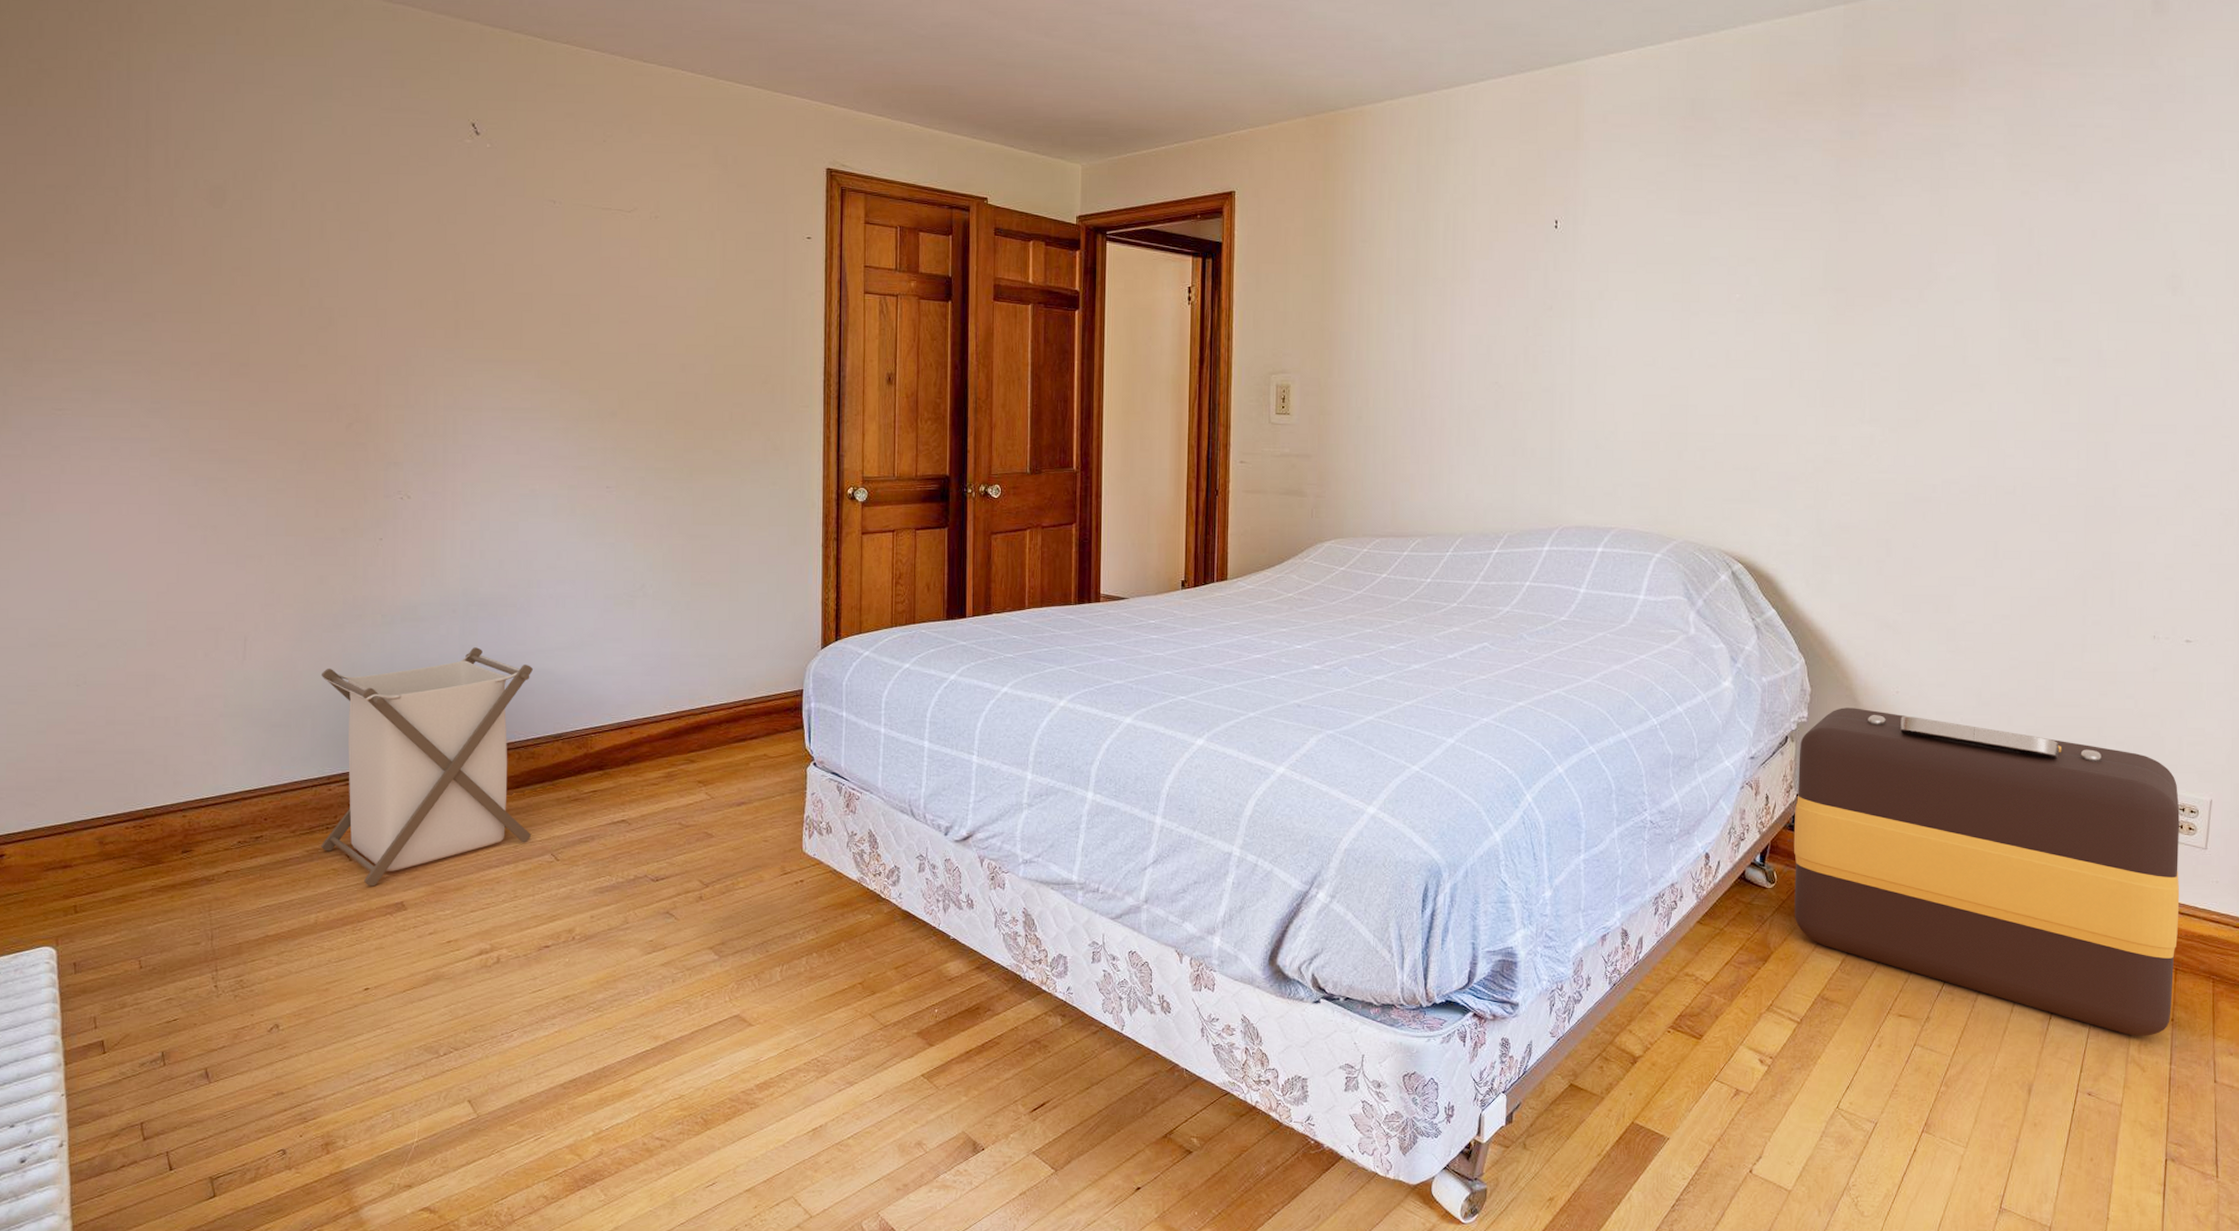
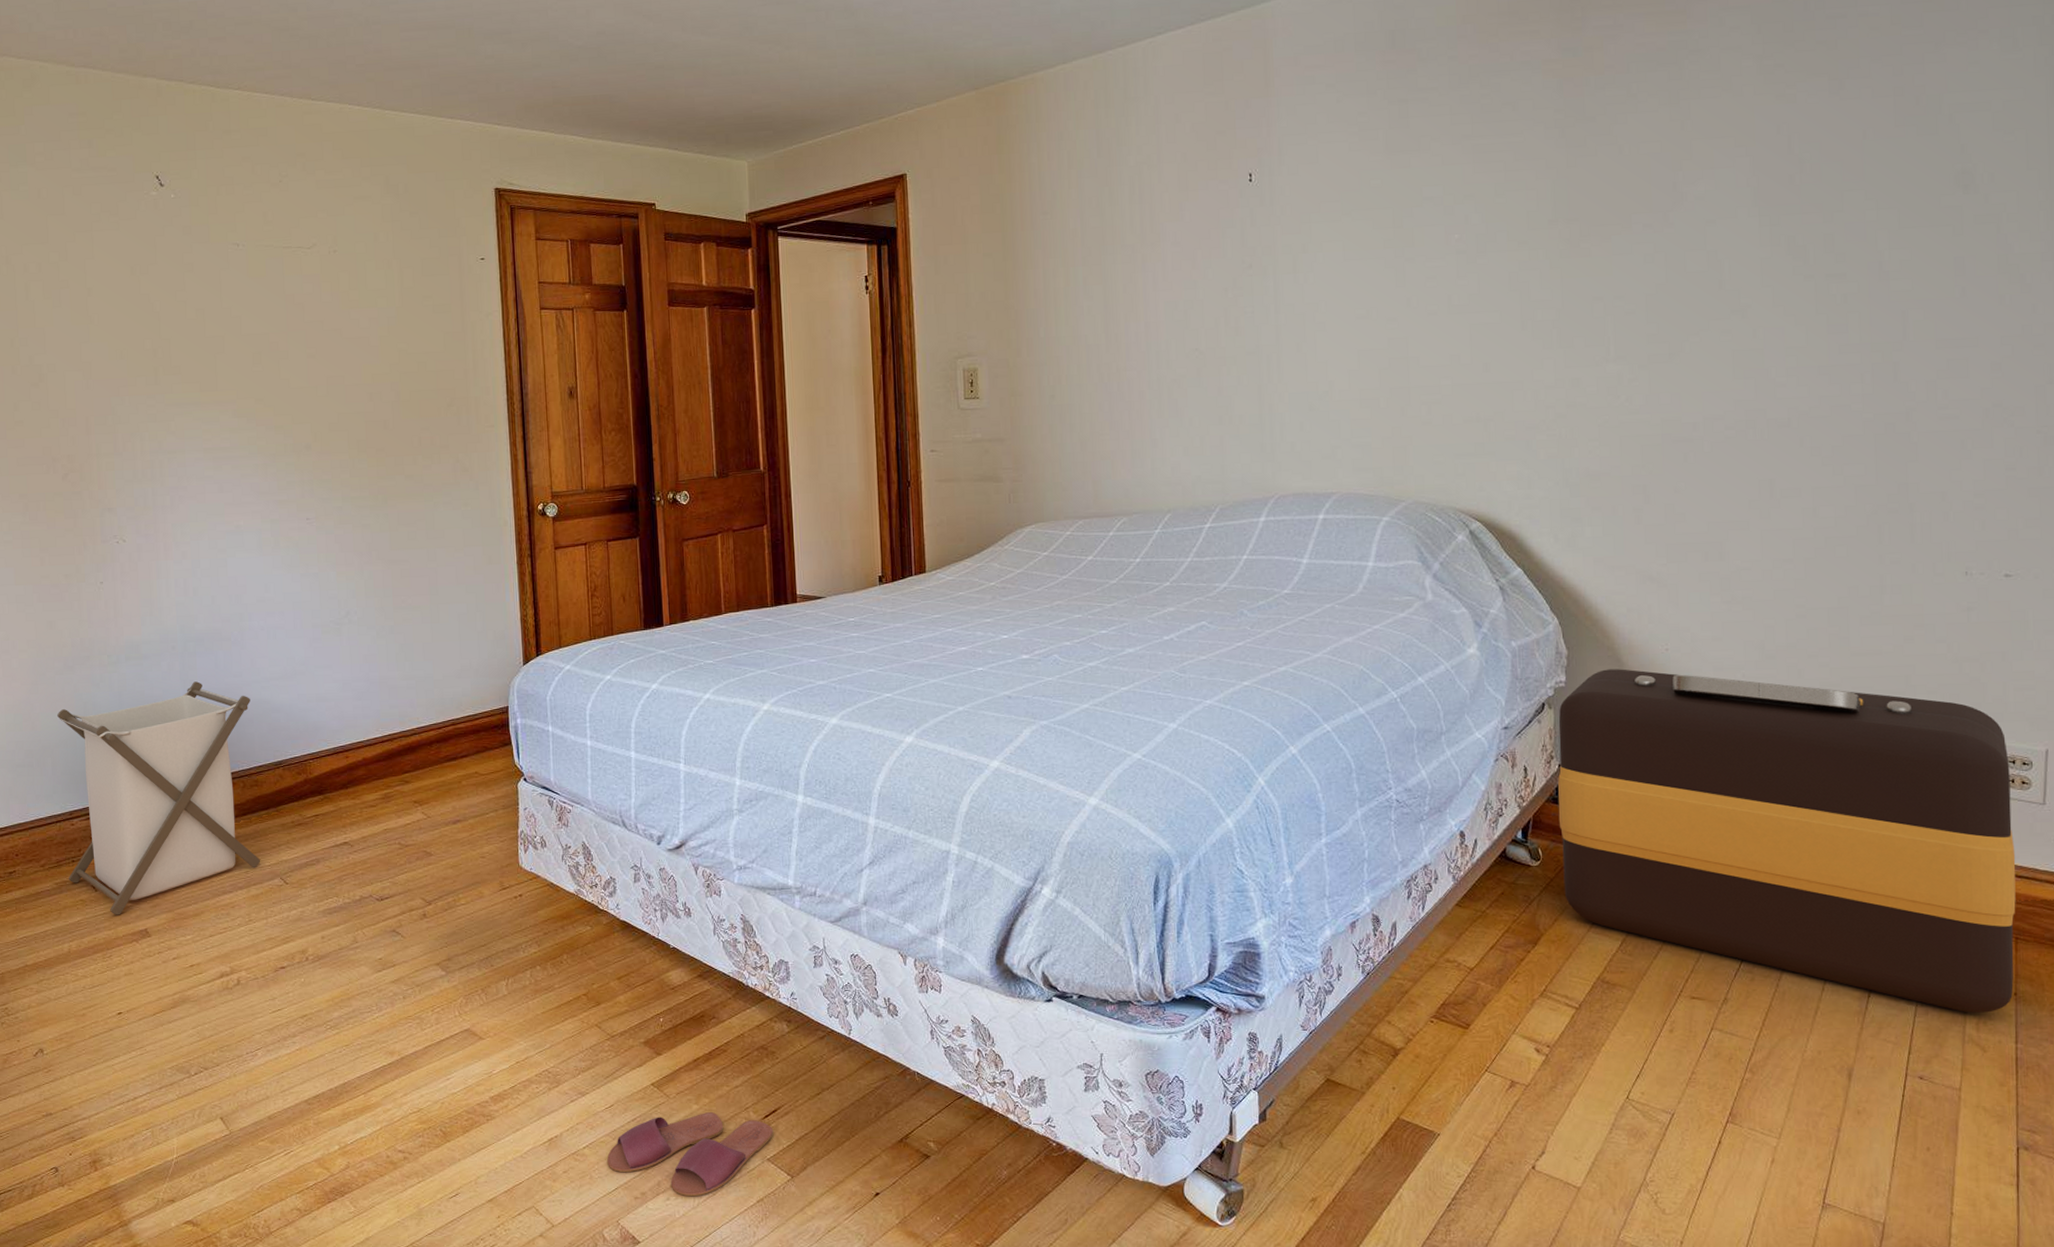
slippers: none [871,1103,1041,1189] -> present [607,1111,774,1197]

